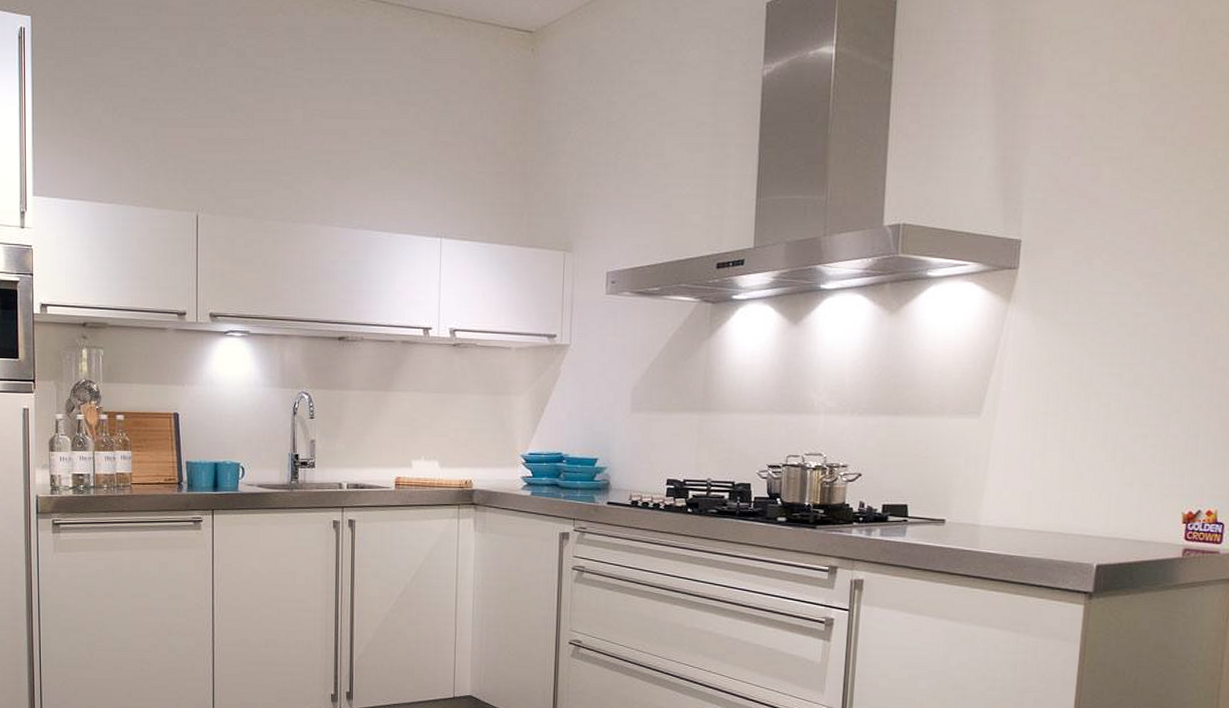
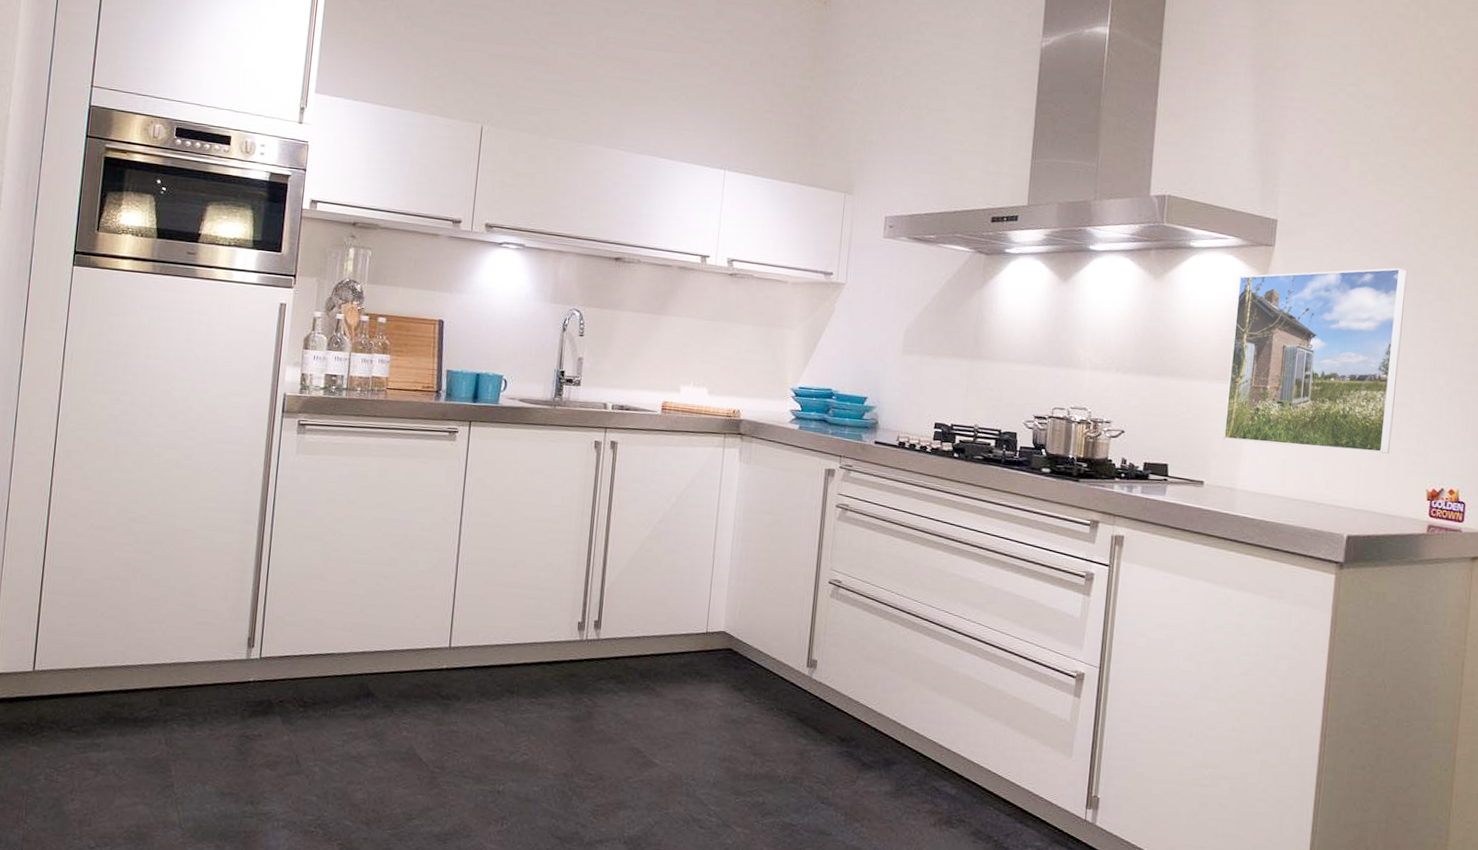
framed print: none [965,280,1164,479] -> present [1223,267,1408,454]

